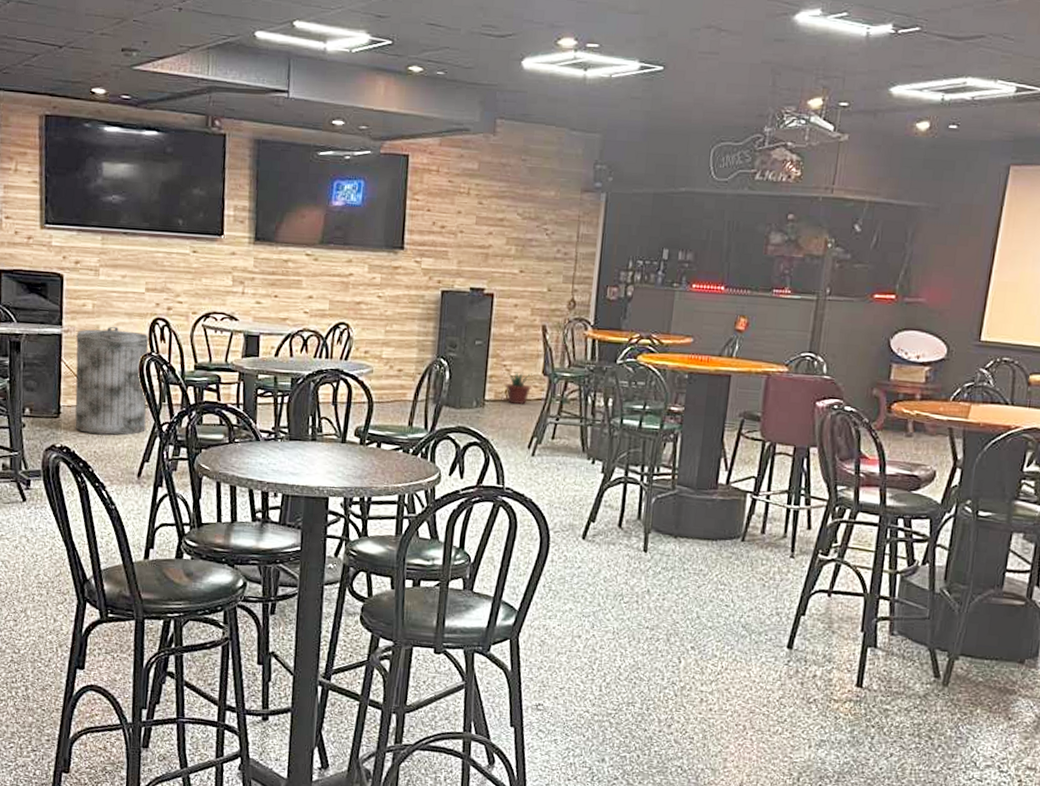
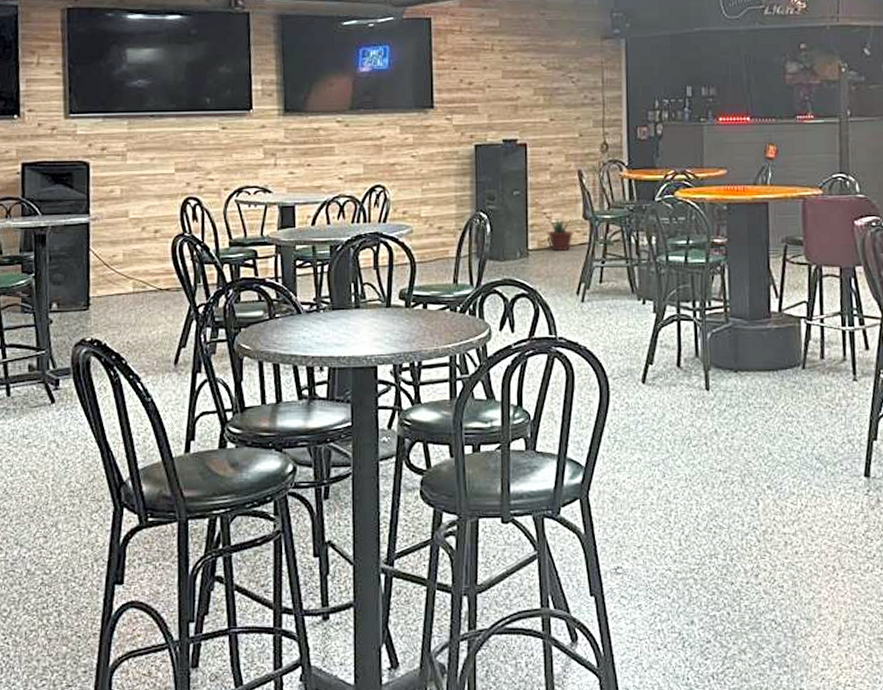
trash can: present [75,326,149,436] -> none [105,210,181,323]

